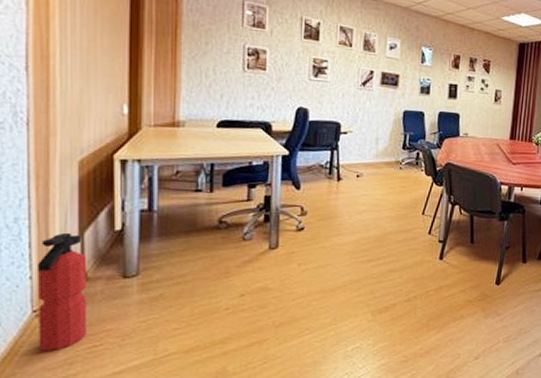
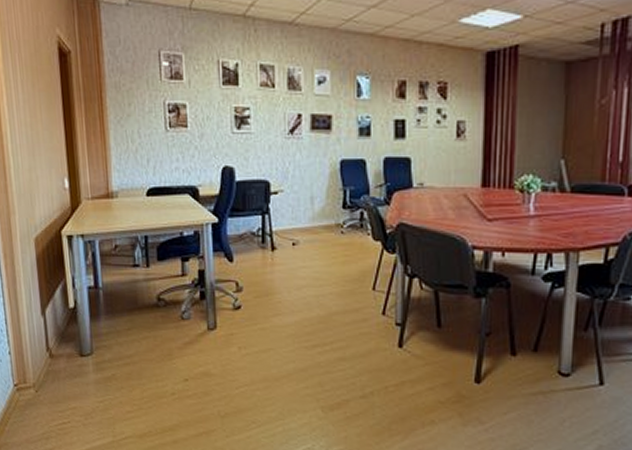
fire extinguisher: present [38,232,87,352] -> none [13,309,57,425]

